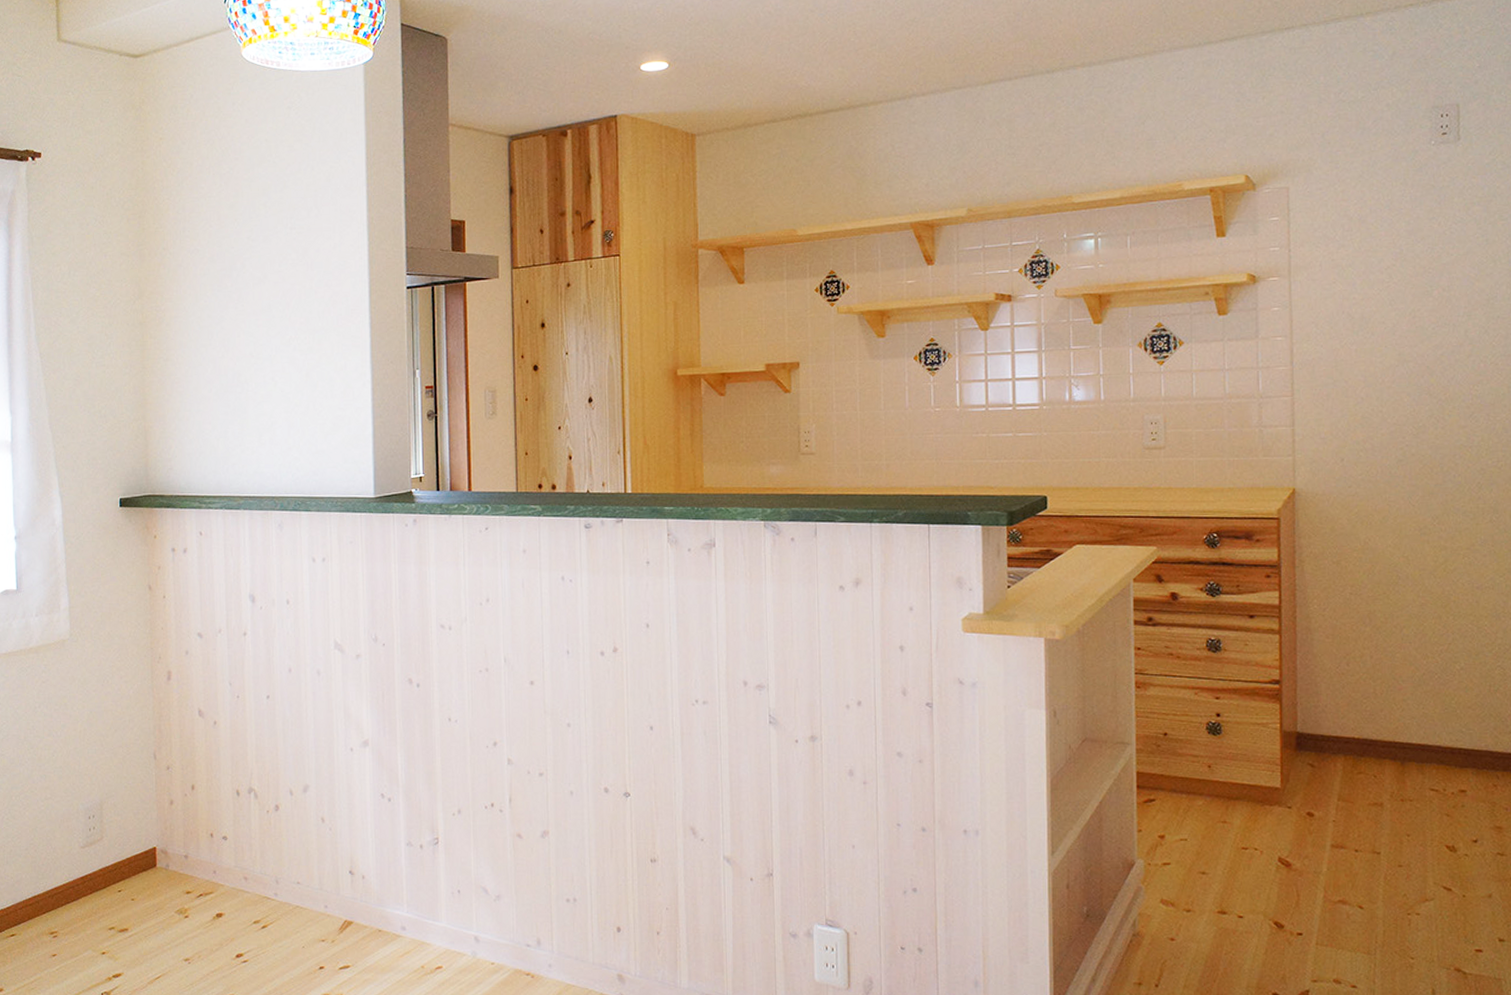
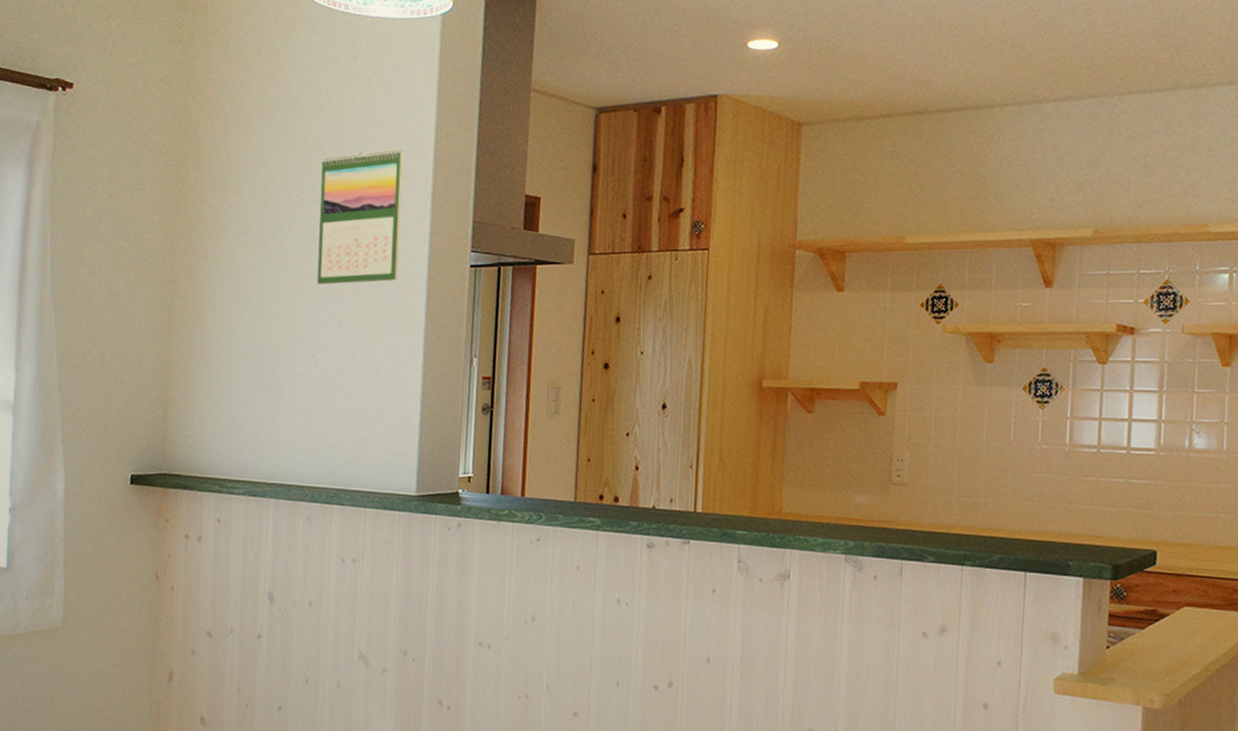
calendar: none [267,187,343,315] -> present [316,149,404,285]

